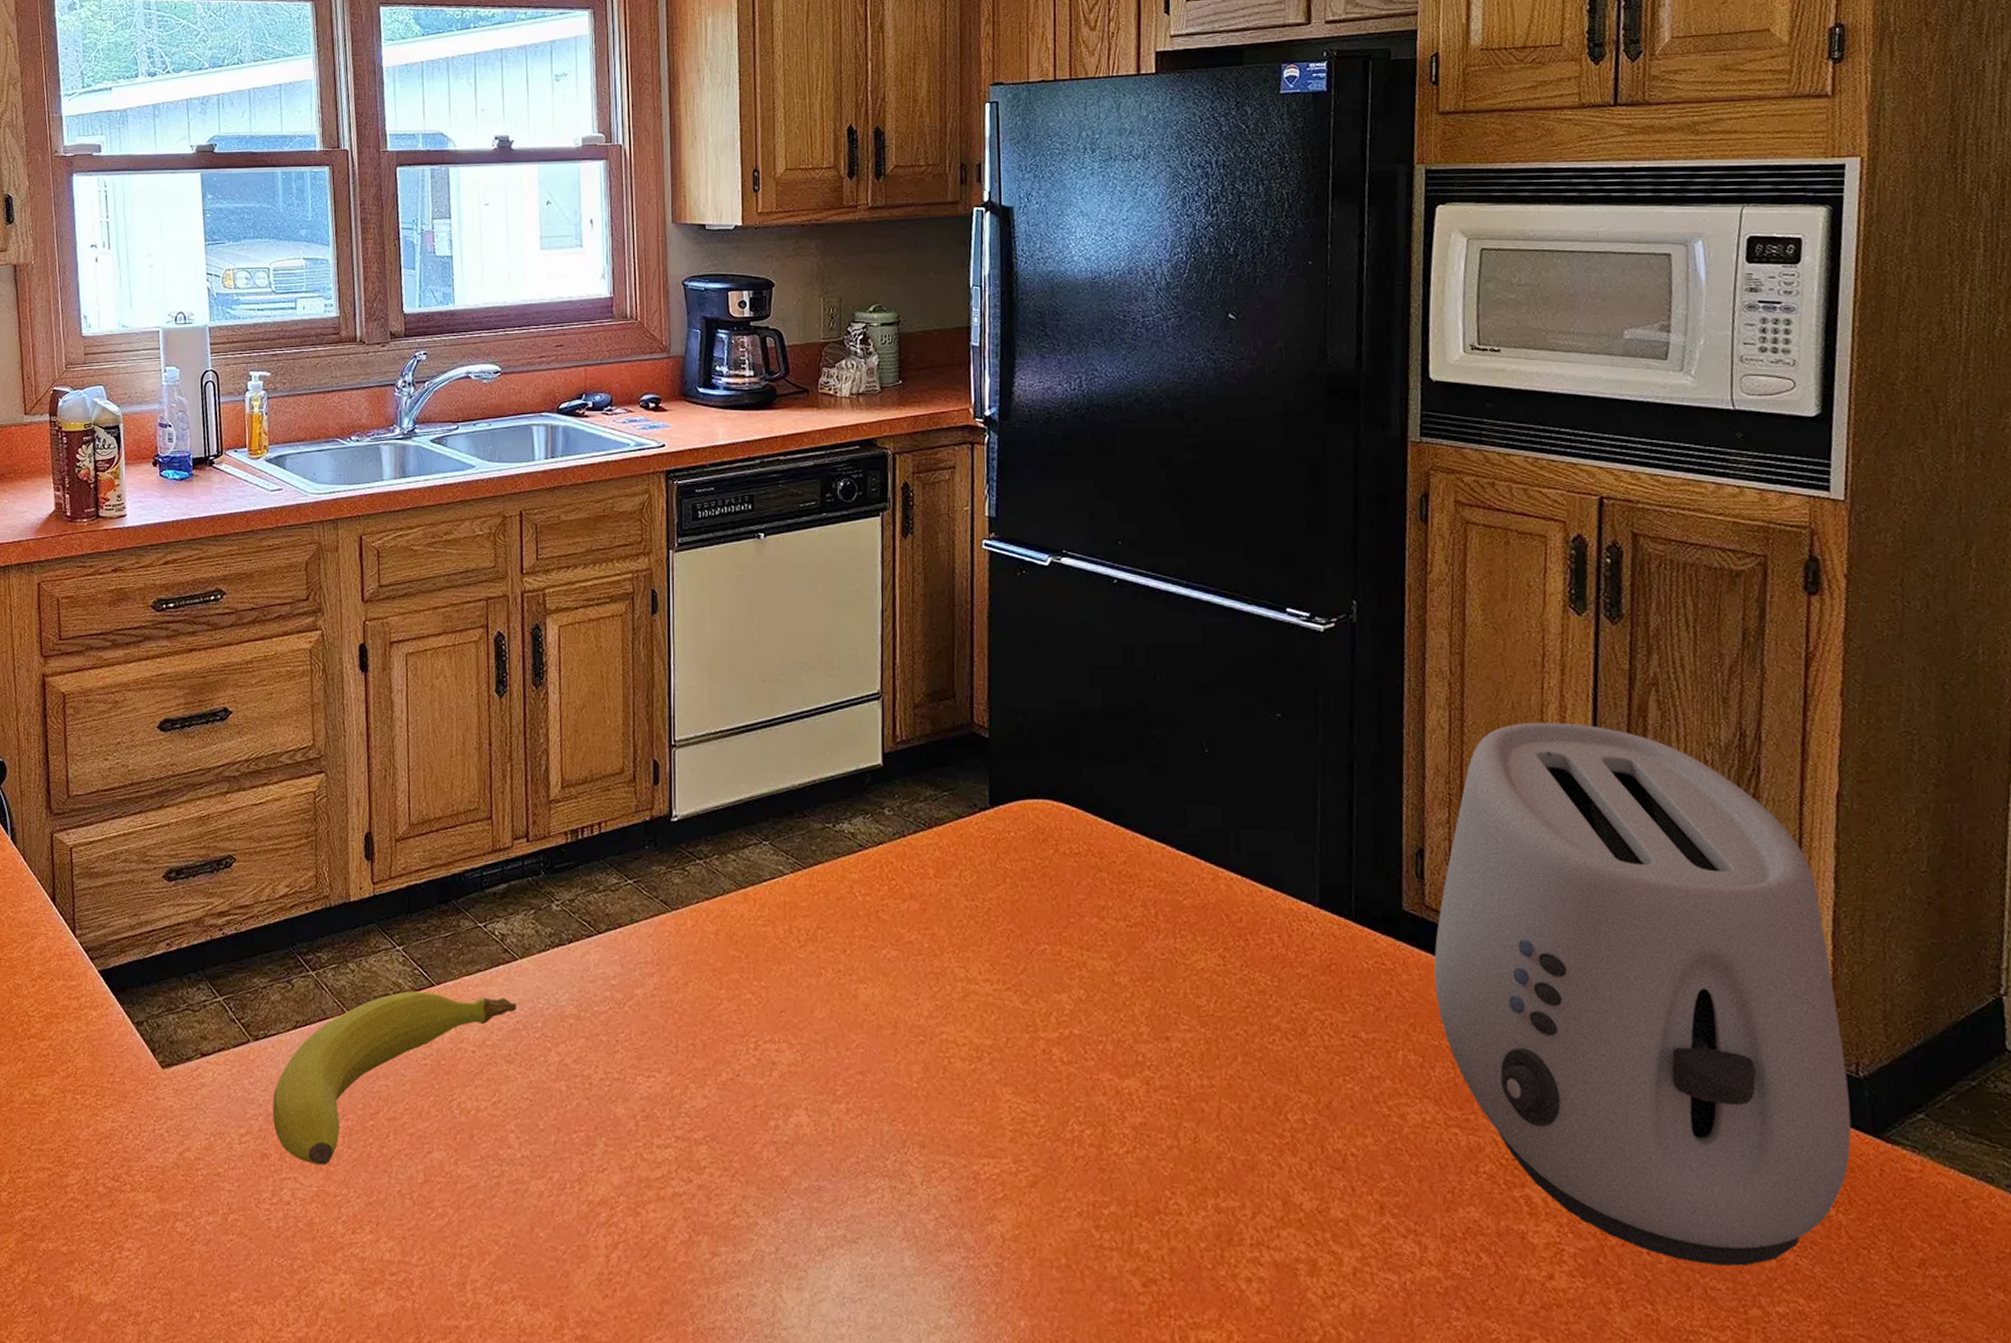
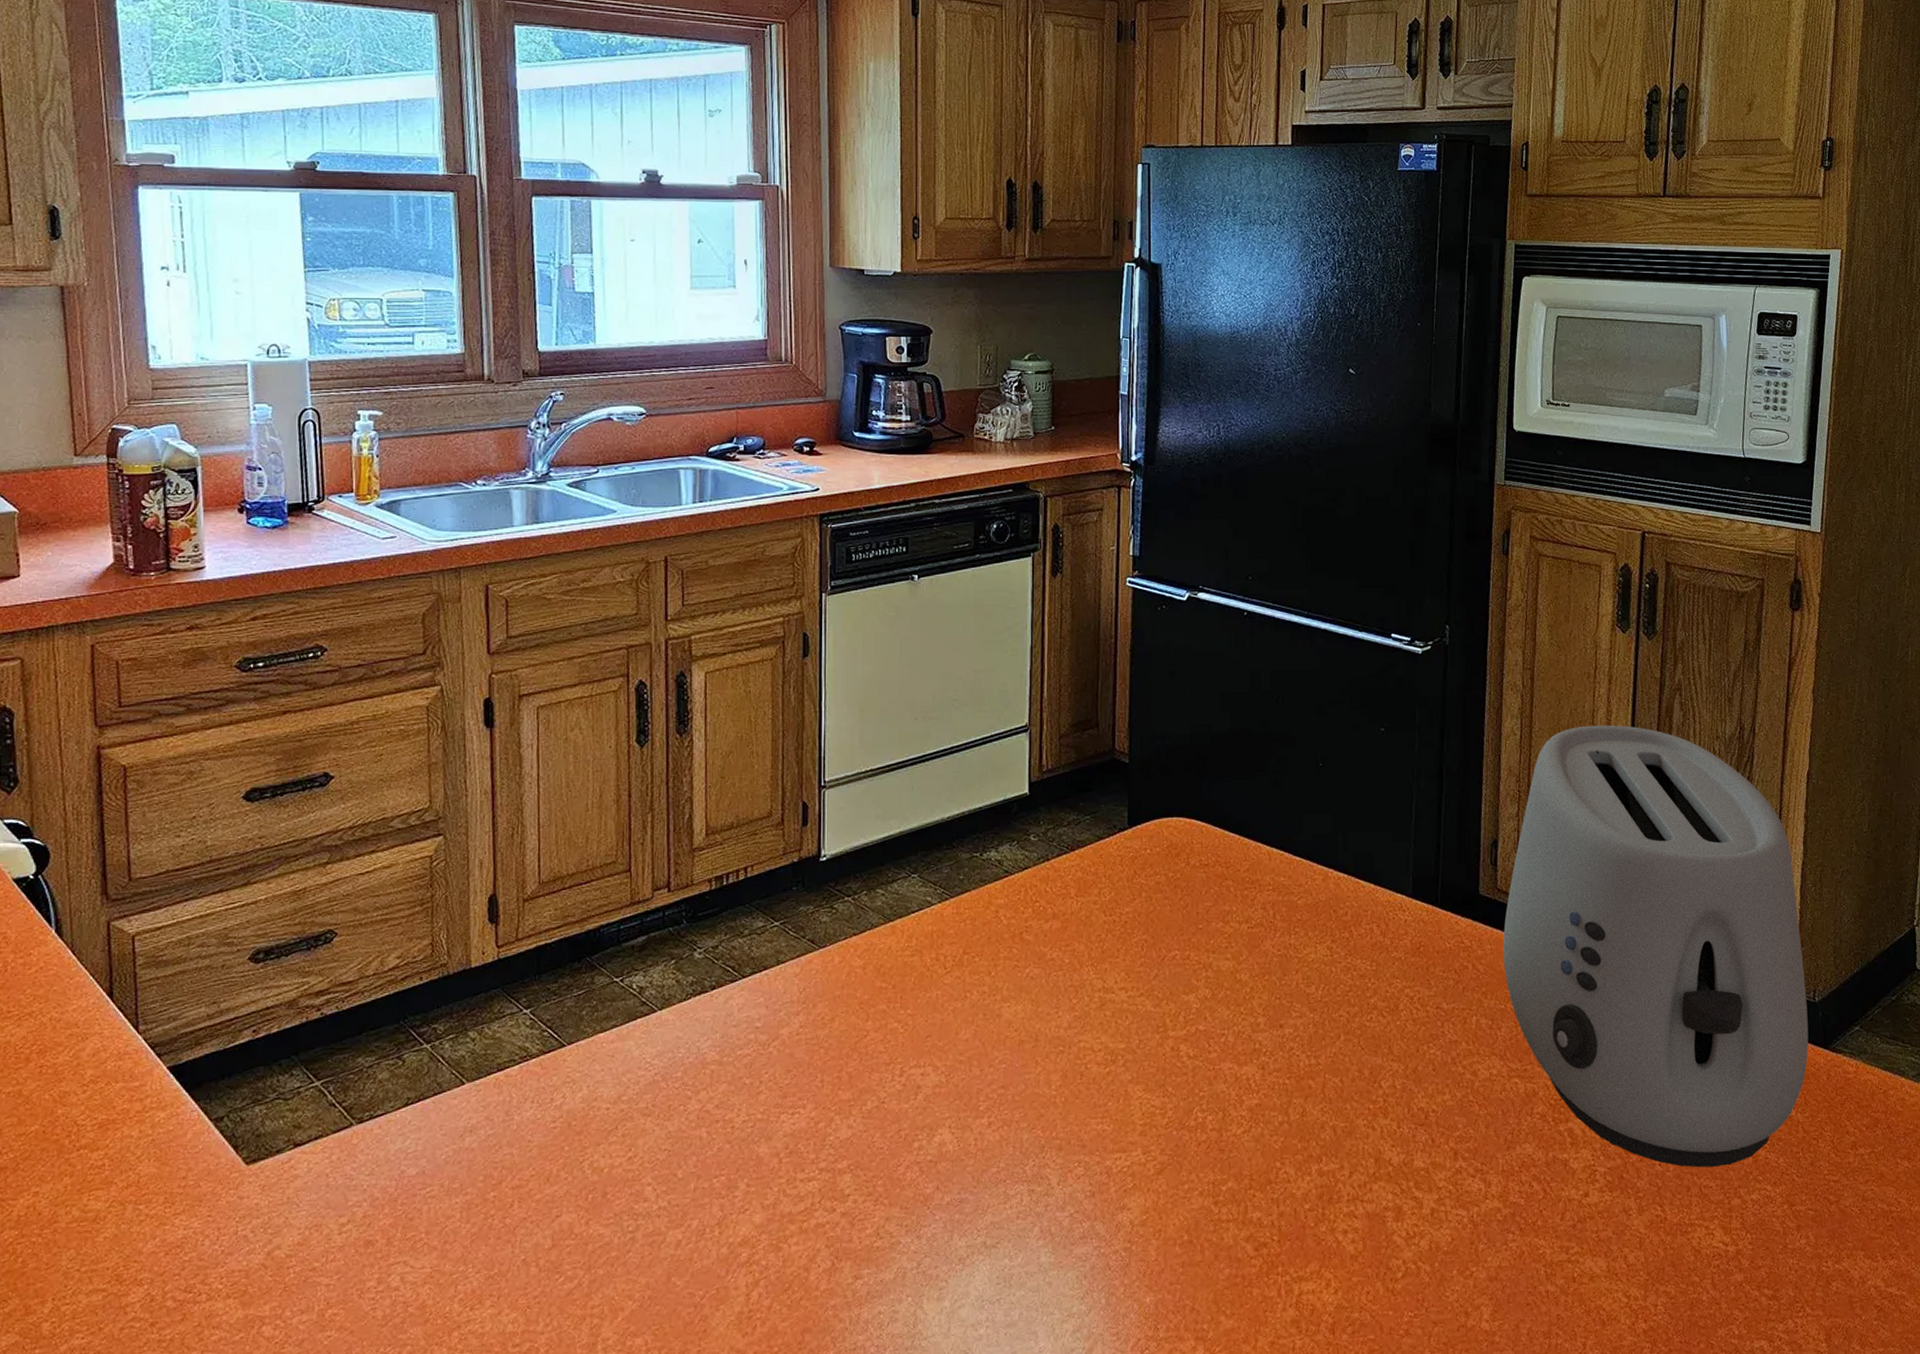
fruit: present [272,991,516,1165] -> none [379,1051,655,1245]

